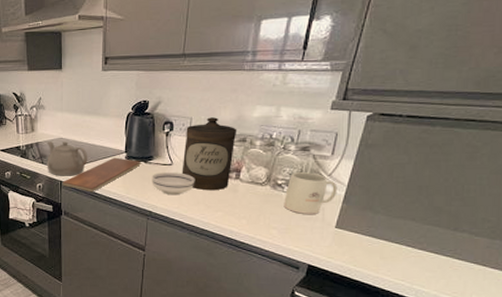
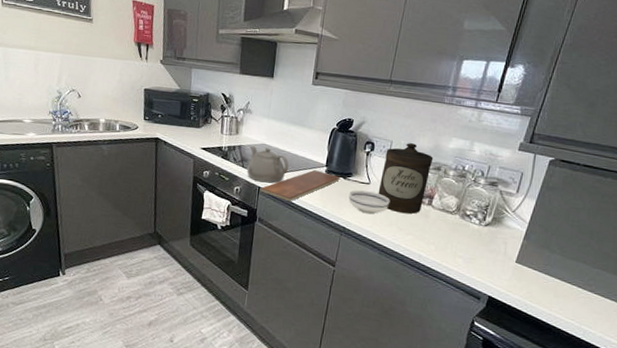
mug: present [284,172,338,214] -> none [470,205,520,247]

